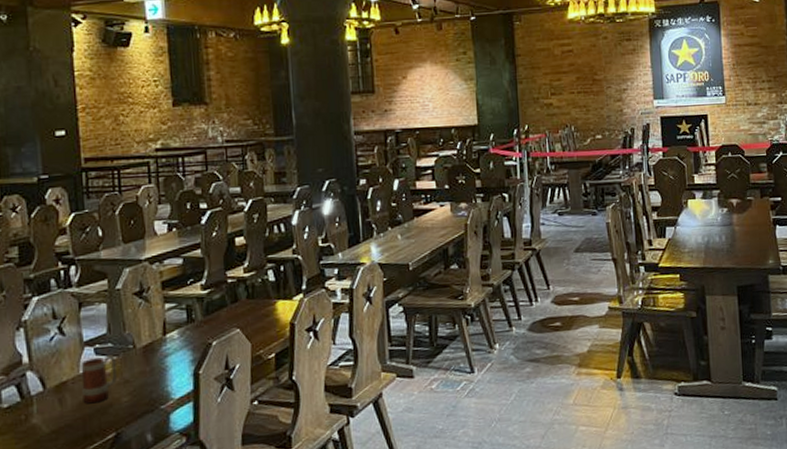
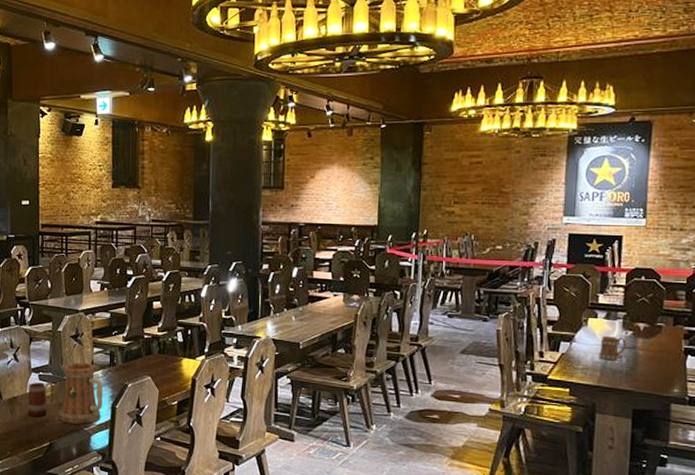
beer mug: none [124,324,182,405] -> present [58,363,104,425]
beer mug: none [701,215,725,241] -> present [599,336,628,361]

